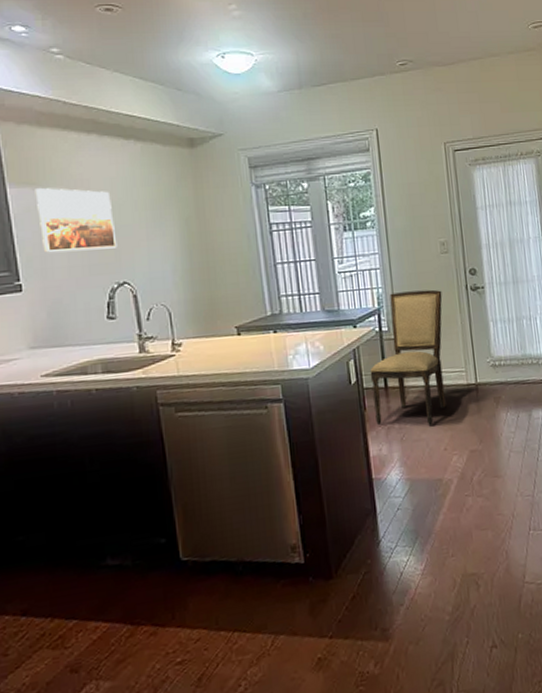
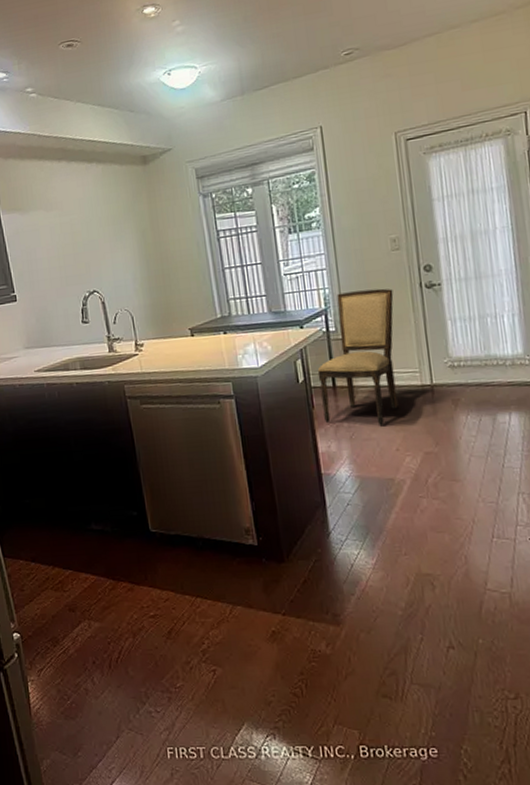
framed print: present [35,187,117,253] -> none [21,211,87,268]

